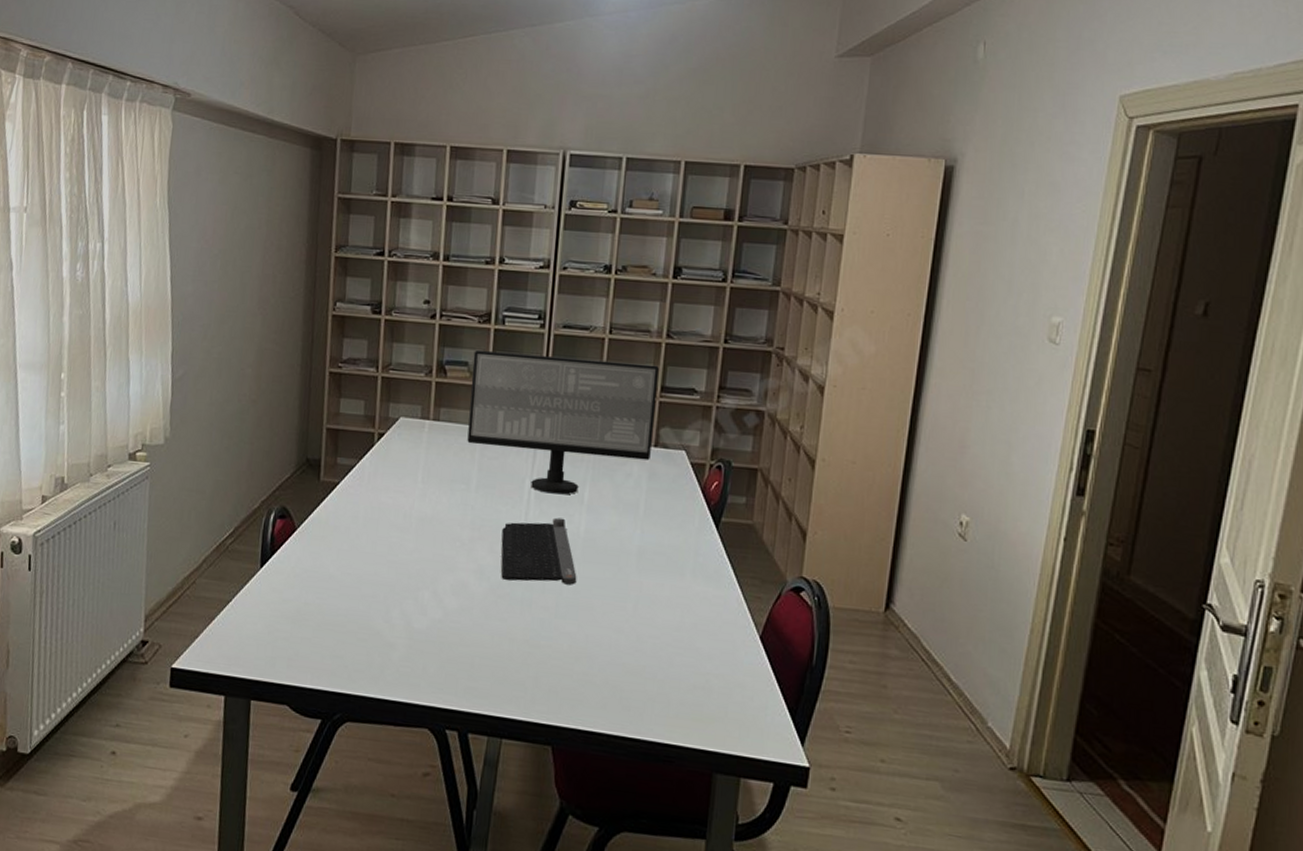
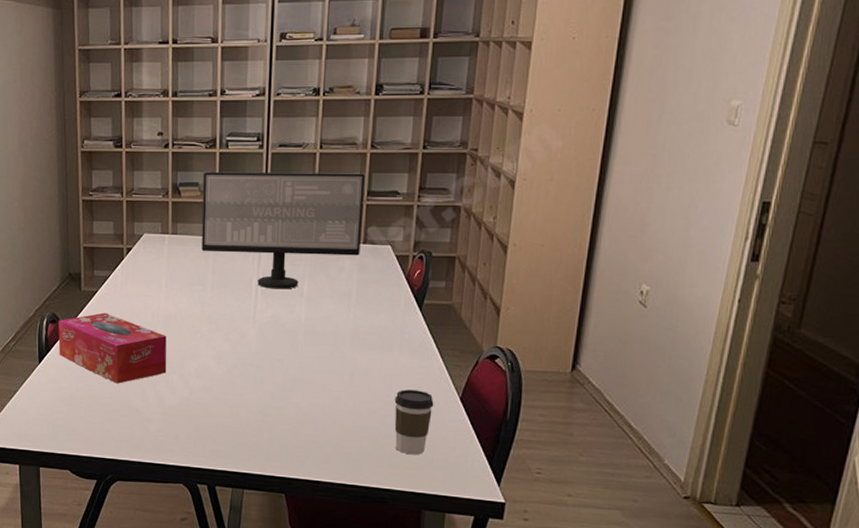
tissue box: none [286,509,420,599] -> present [58,312,167,384]
computer keyboard: present [501,517,577,585] -> none [235,309,300,364]
coffee cup: none [684,622,730,704] -> present [394,389,434,455]

